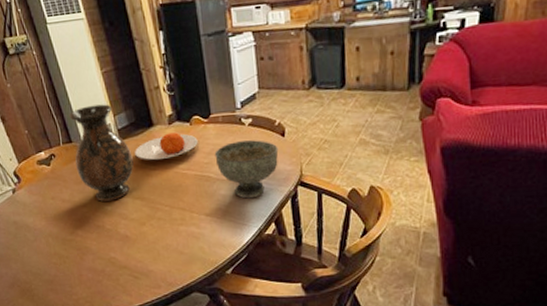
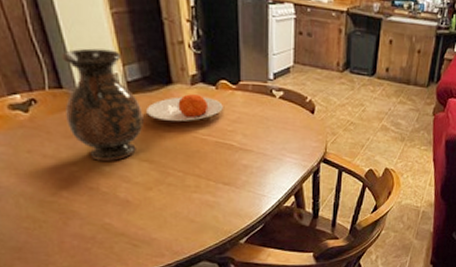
bowl: present [214,140,279,199] -> none [240,113,307,171]

